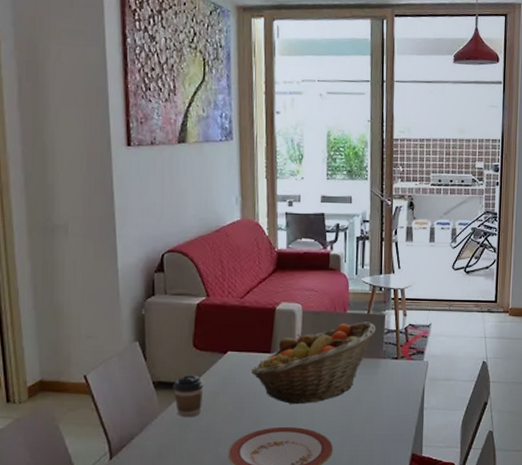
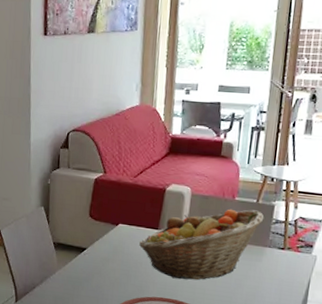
coffee cup: present [173,374,204,418] -> none [70,239,97,277]

